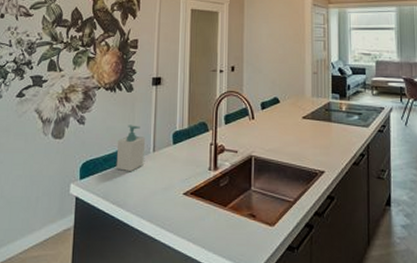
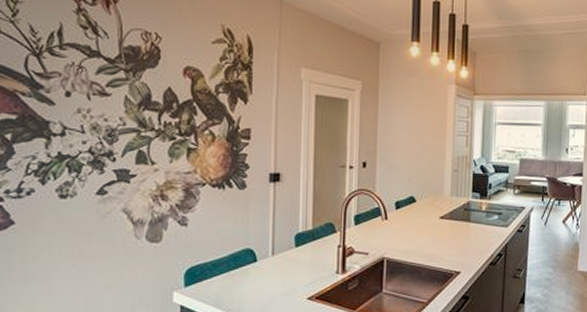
soap bottle: present [116,125,145,172] -> none [228,226,262,278]

